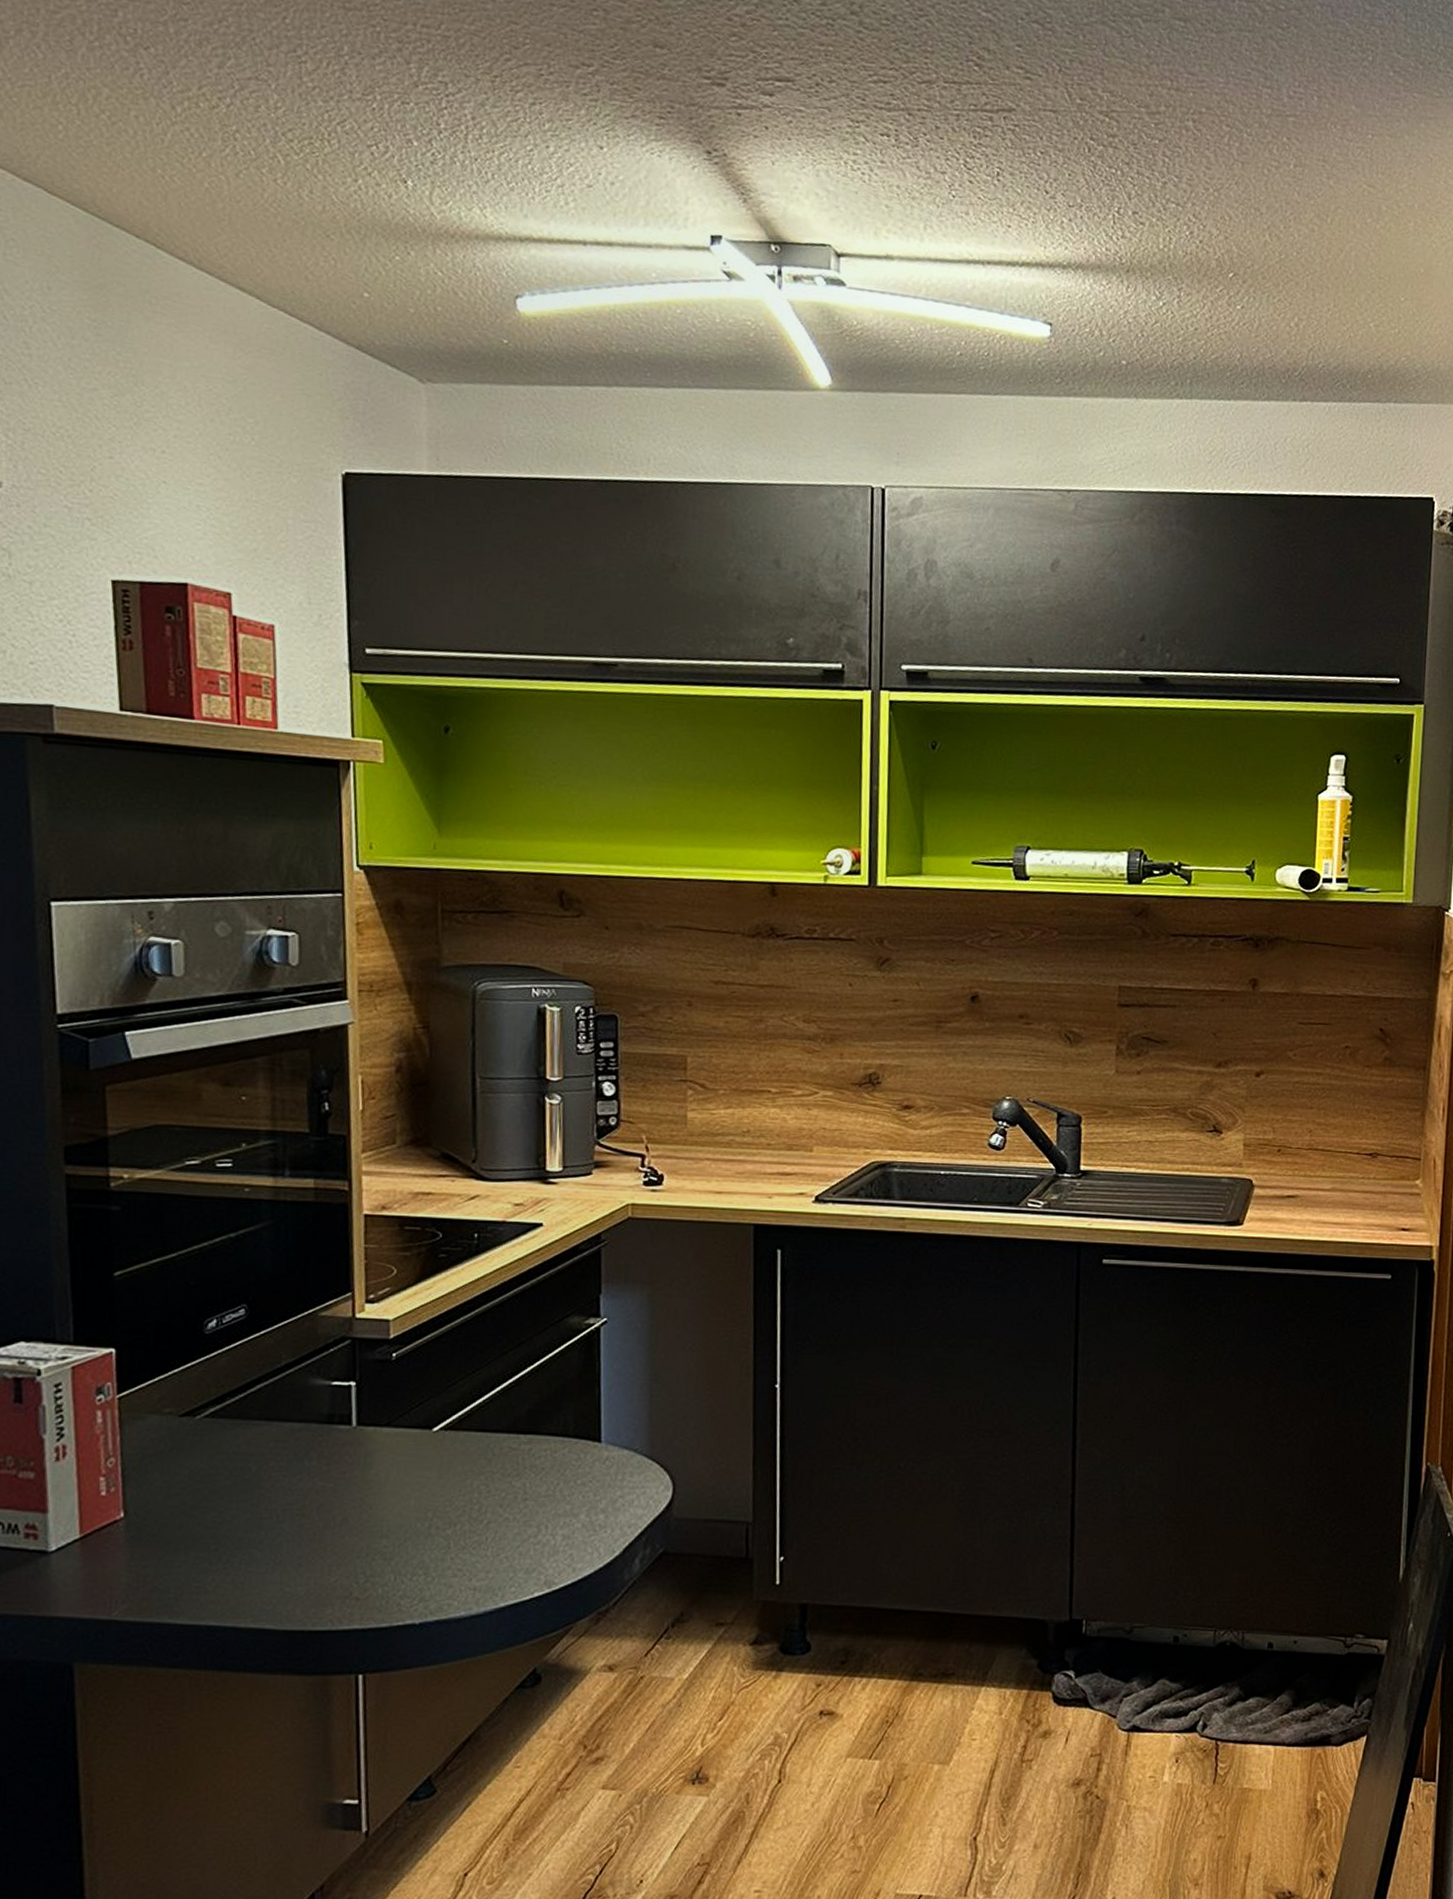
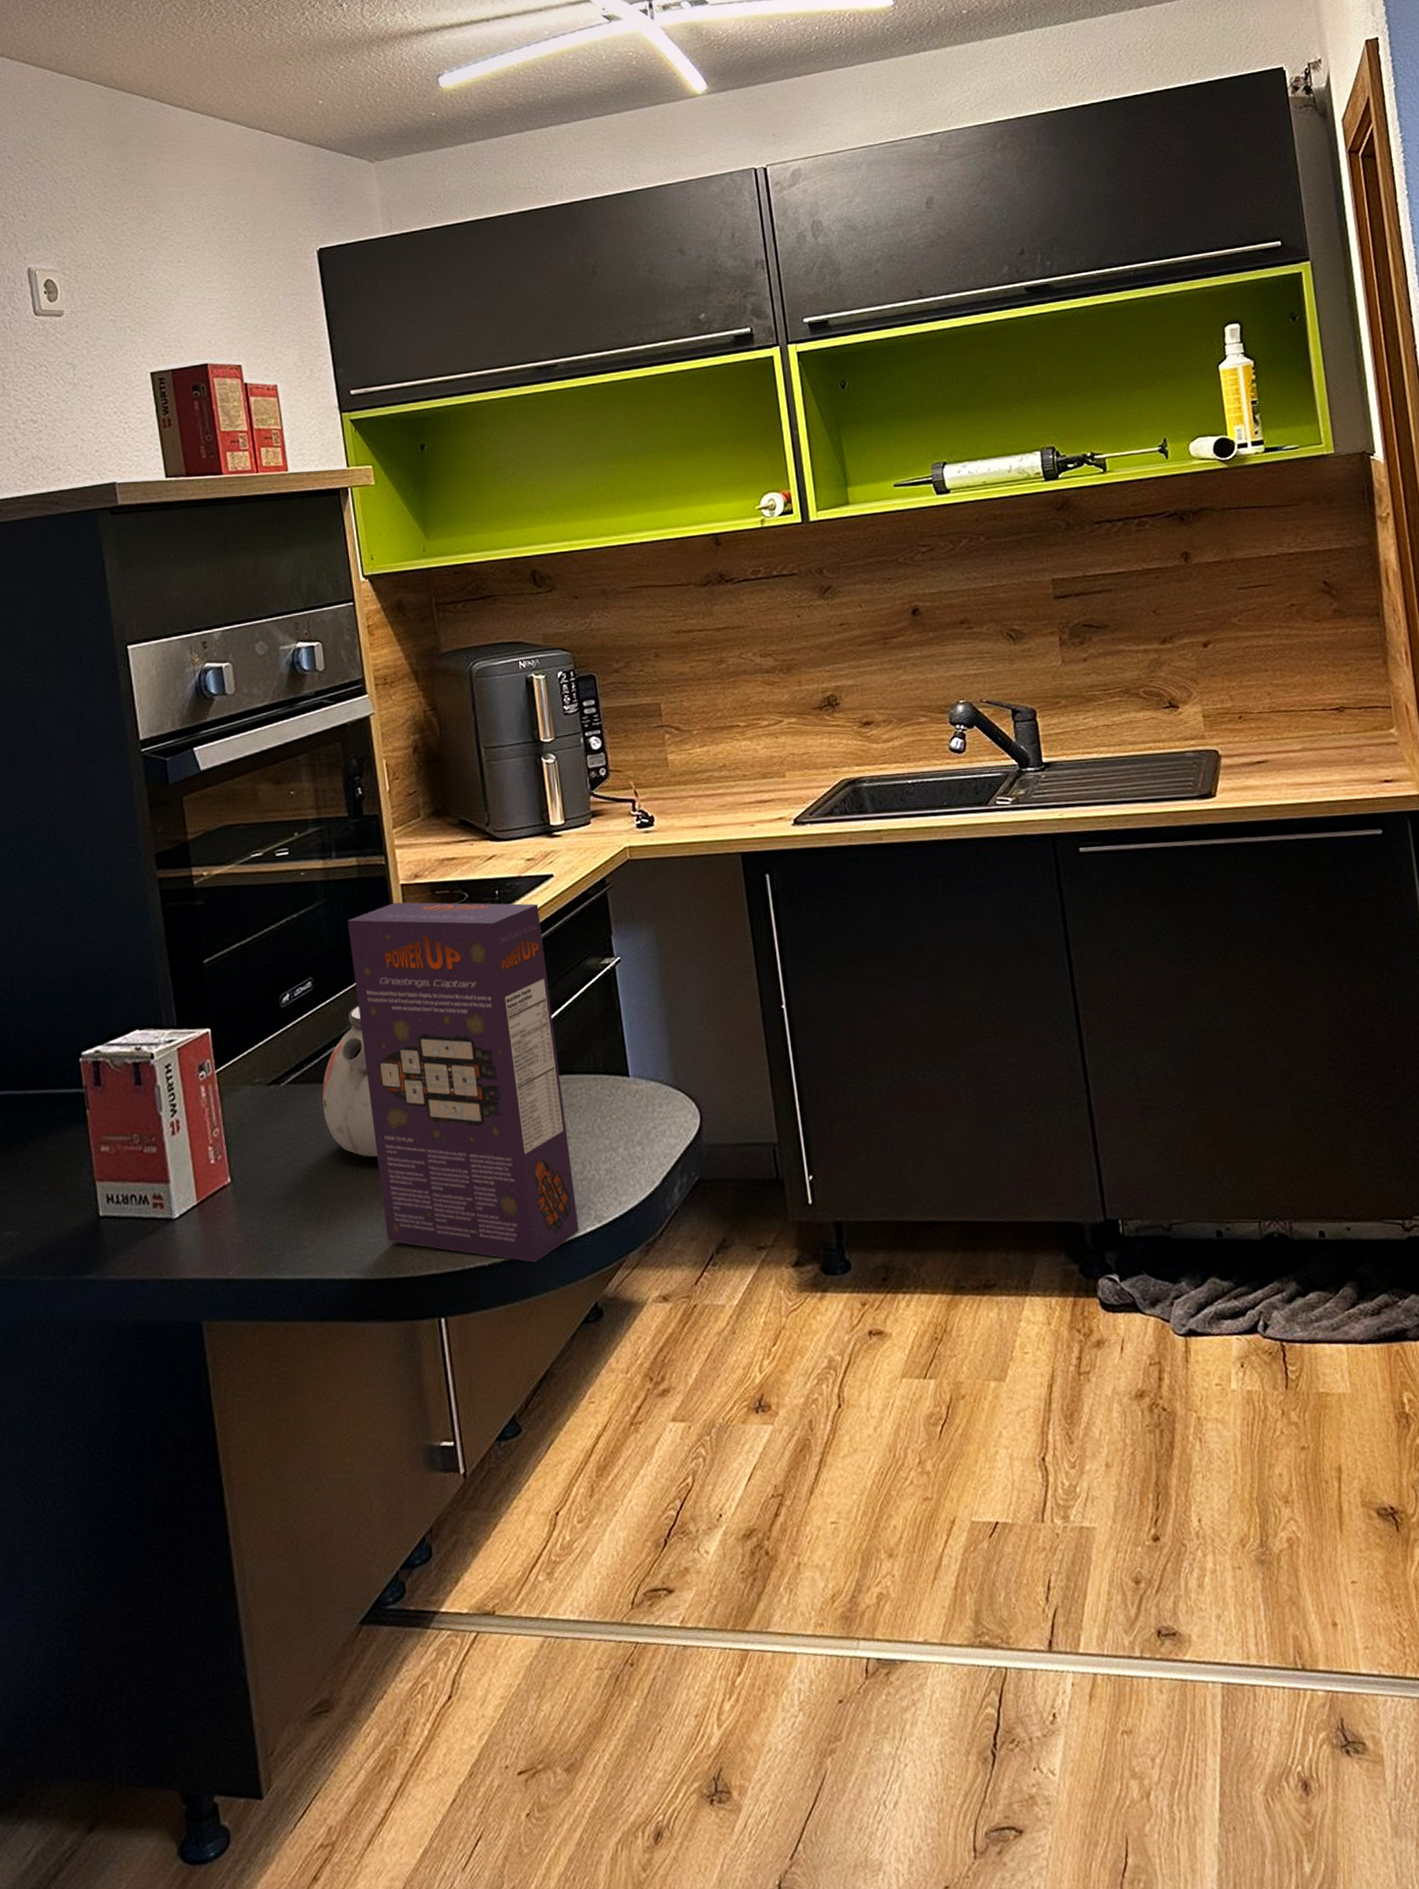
kettle: none [244,1340,305,1504] -> present [322,1005,378,1158]
cereal box: none [295,1233,526,1624] -> present [347,902,579,1263]

